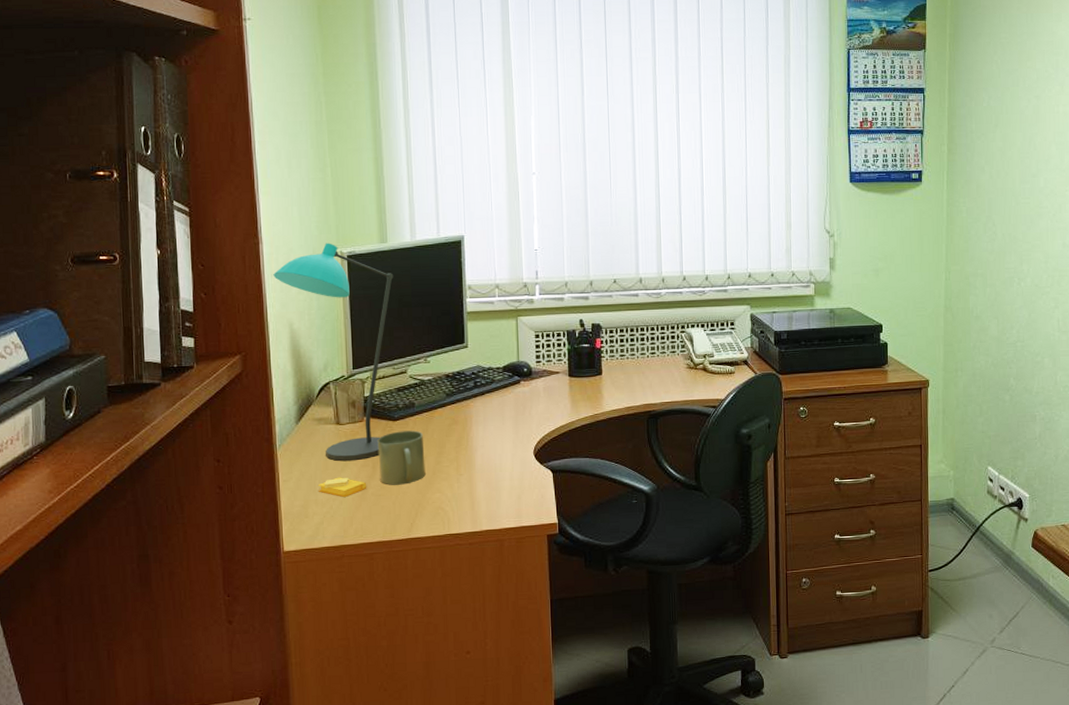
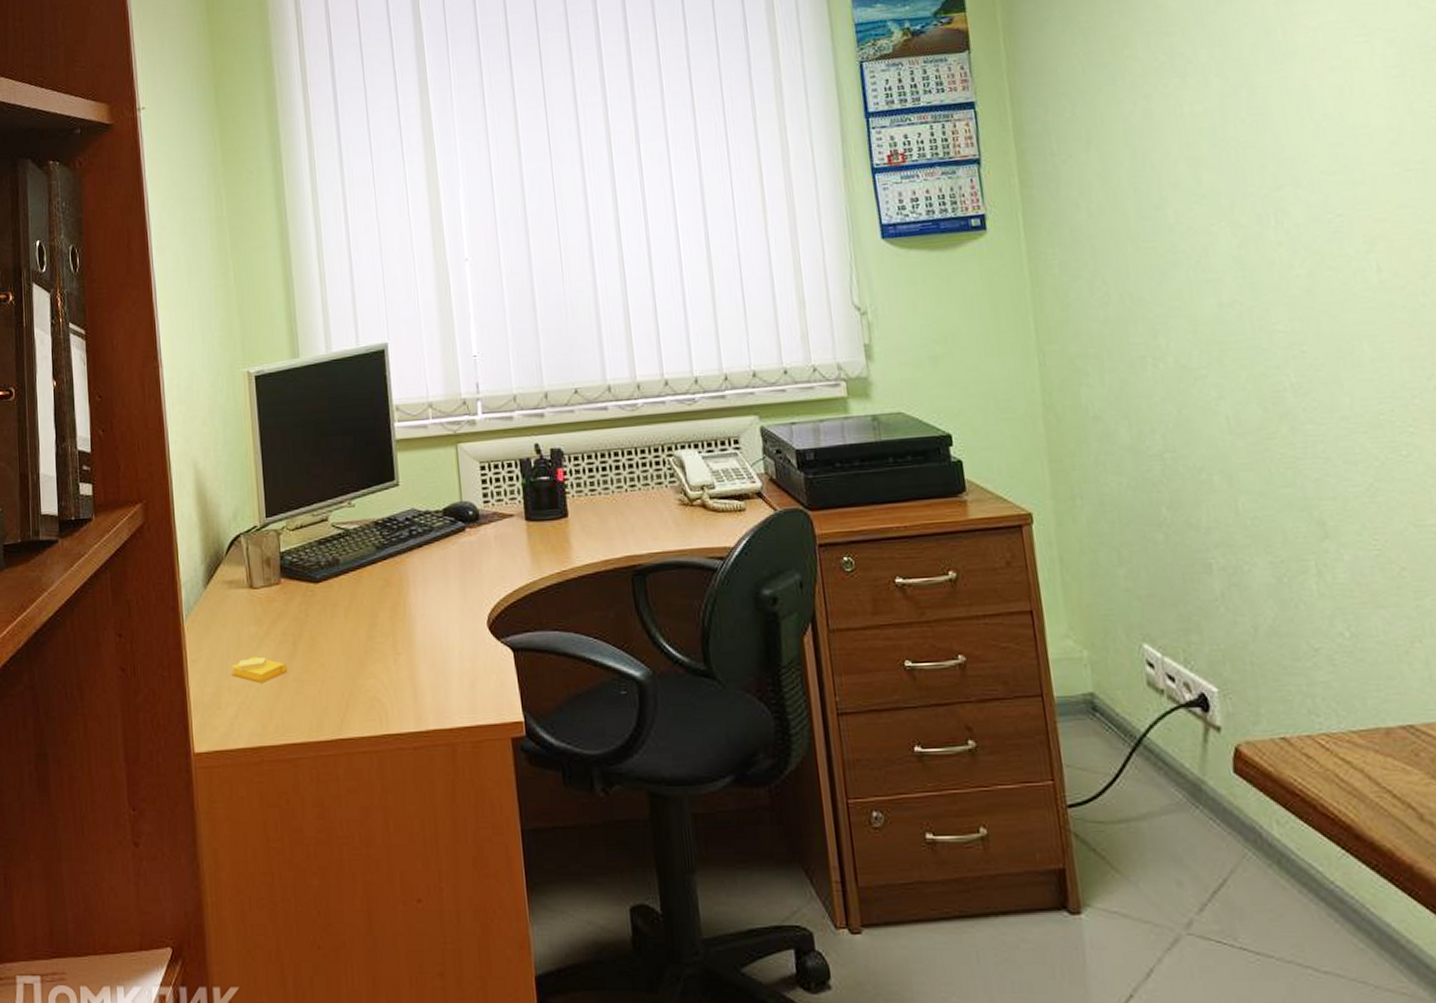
desk lamp: present [273,243,394,462] -> none [175,361,309,637]
mug: present [377,430,426,485] -> none [297,595,356,668]

